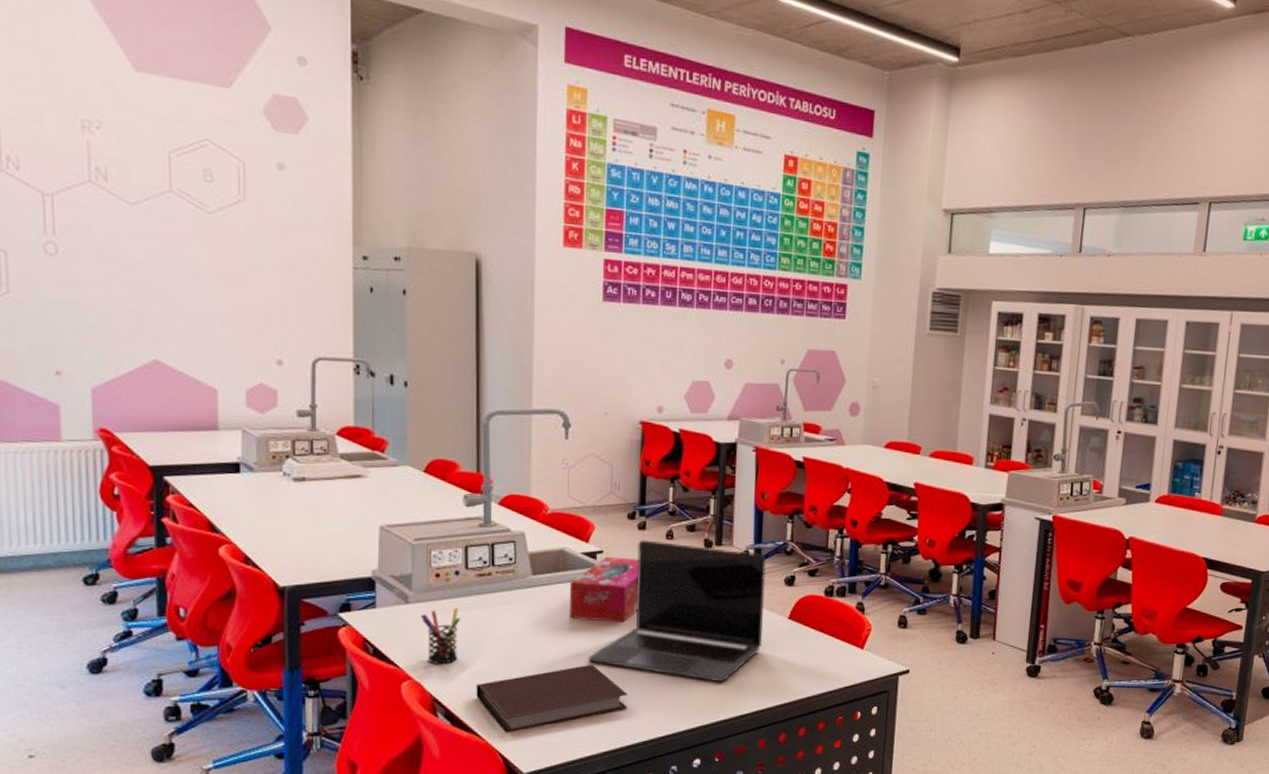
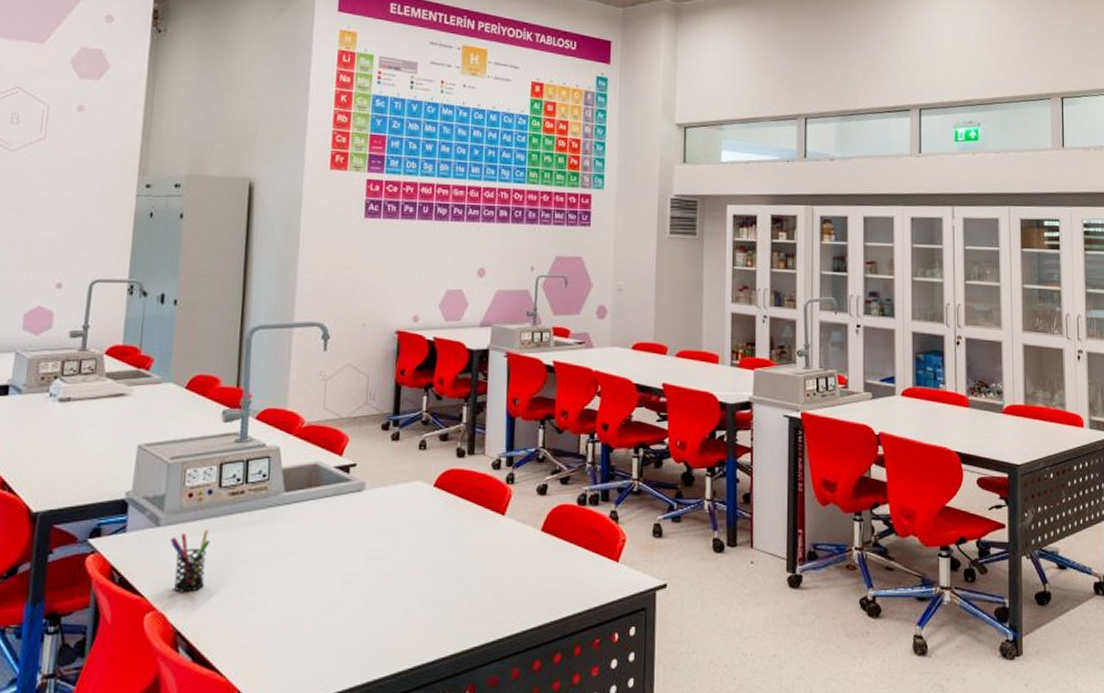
notebook: present [476,664,628,733] -> none [220,587,377,669]
tissue box: present [569,556,639,623] -> none [320,469,392,541]
laptop: present [587,539,766,683] -> none [336,451,519,604]

